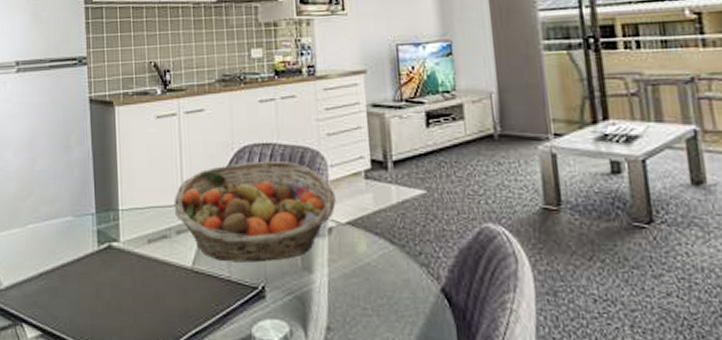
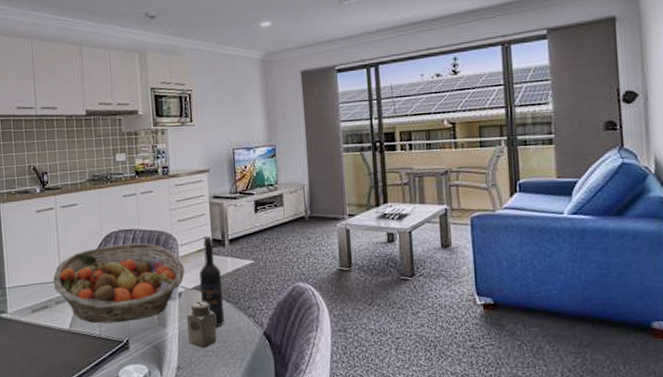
salt shaker: none [339,241,378,305] -> present [187,301,217,349]
wine bottle: none [355,156,388,278] -> present [199,237,224,327]

